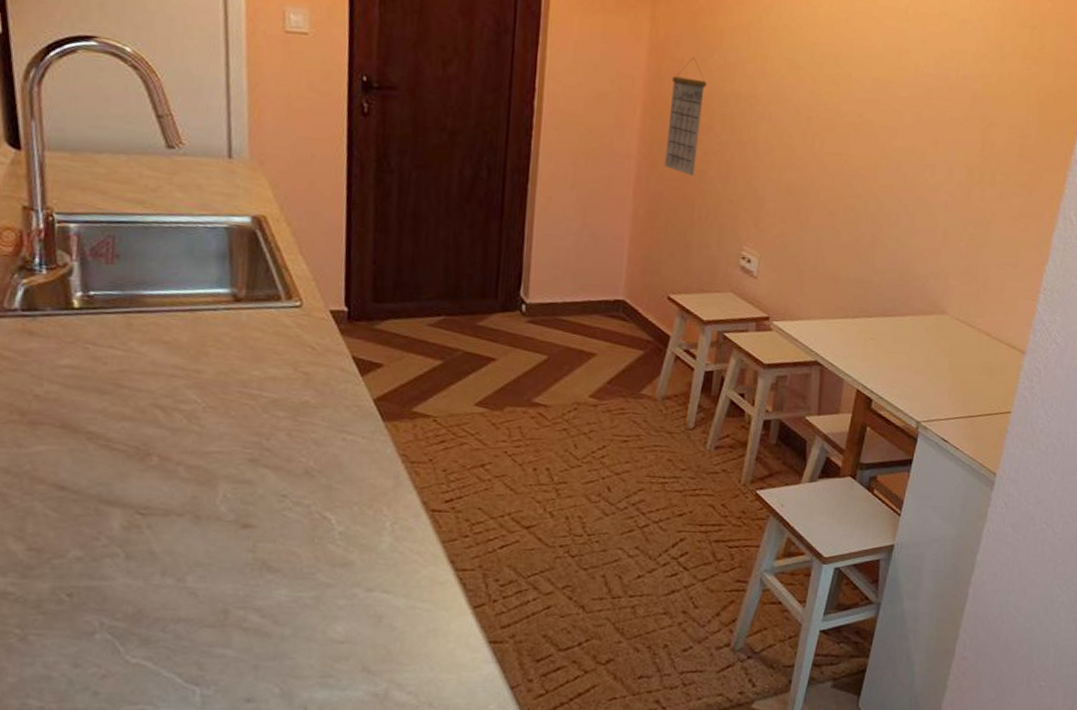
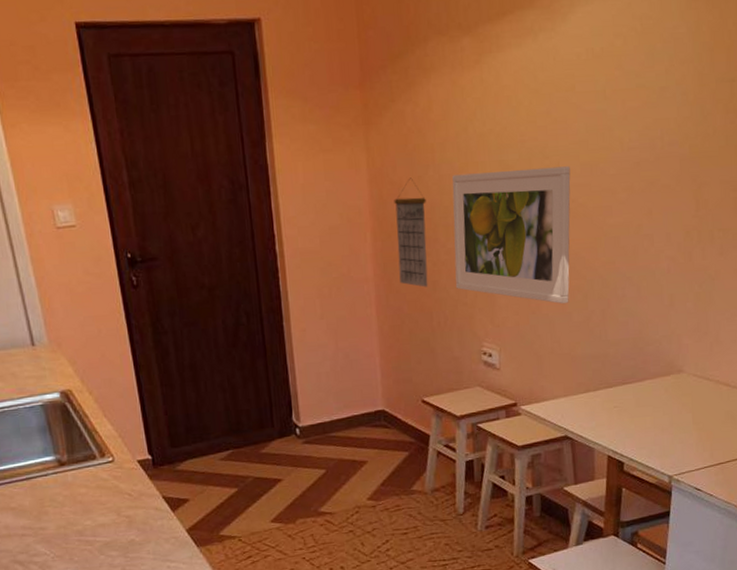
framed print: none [723,63,861,221] -> present [452,166,571,304]

